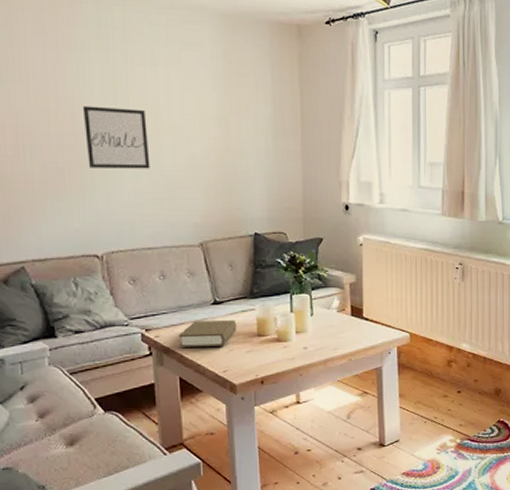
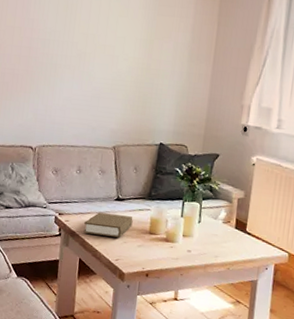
wall art: present [82,105,150,169] -> none [36,25,87,80]

